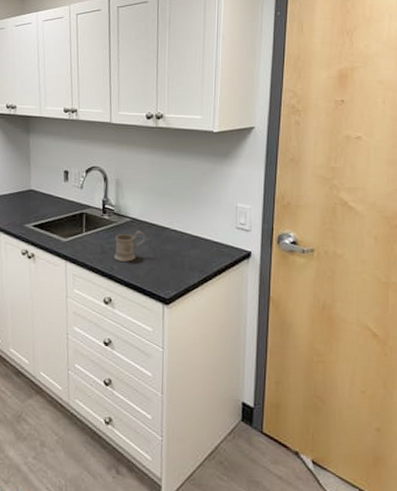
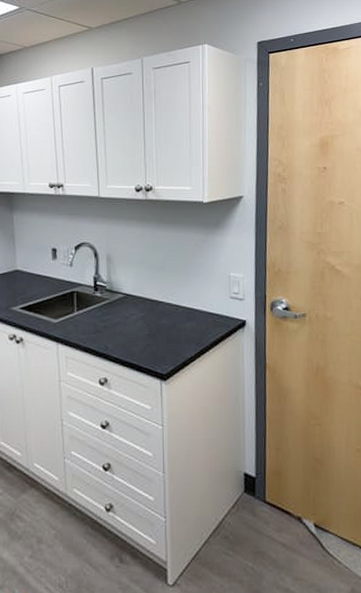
mug: present [113,230,146,262] -> none [107,306,140,339]

